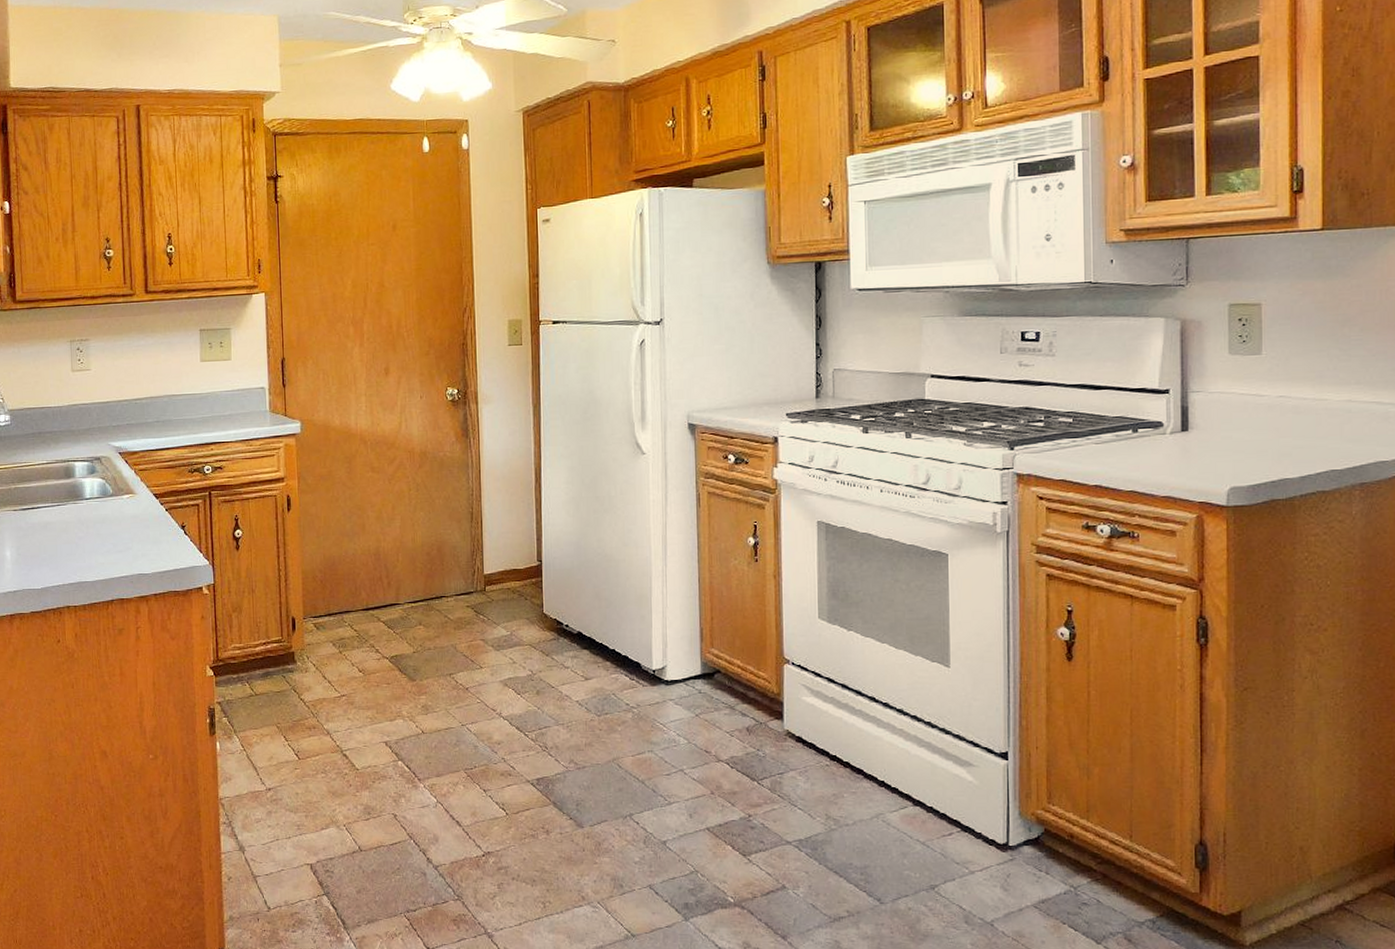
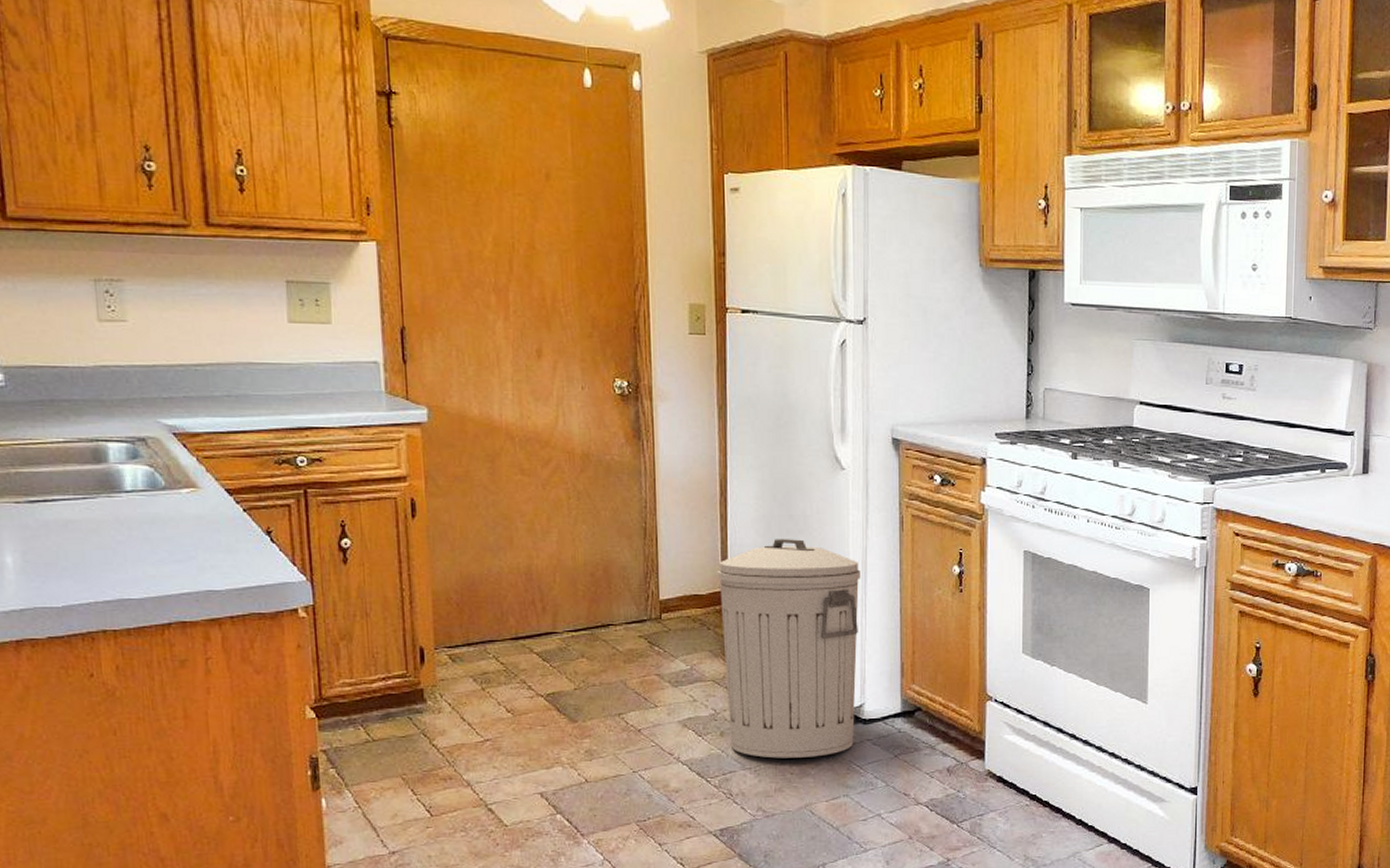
trash can: none [533,518,662,716] -> present [717,539,862,759]

